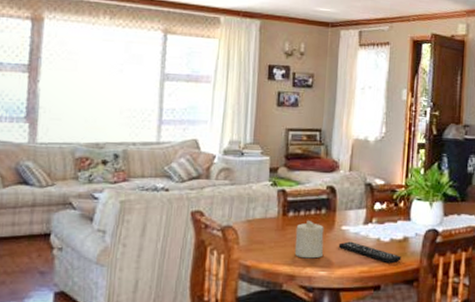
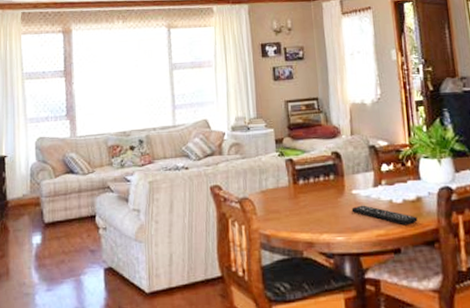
candle: present [294,220,324,259] -> none [308,186,338,225]

